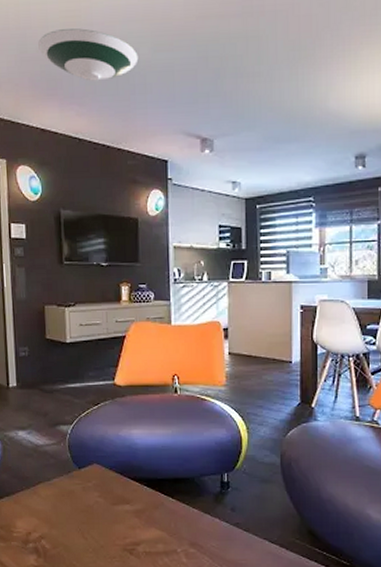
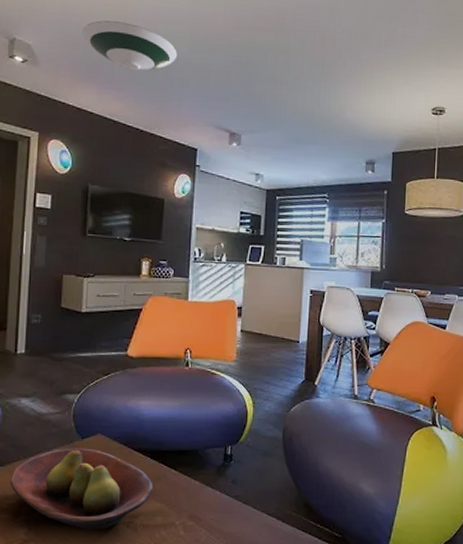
fruit bowl: none [15,478,153,556] -> present [9,448,154,529]

